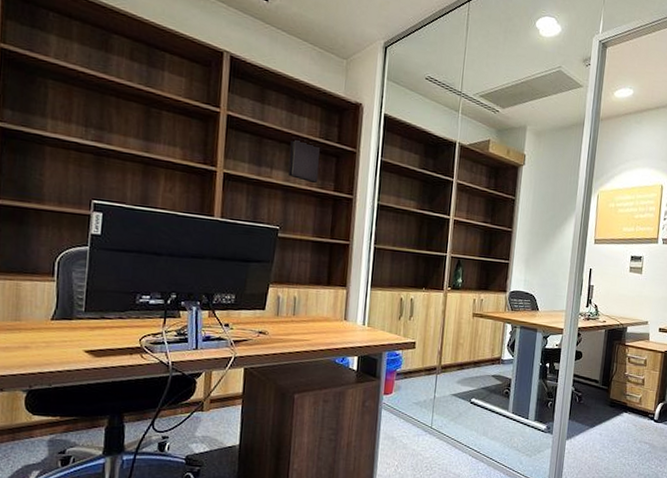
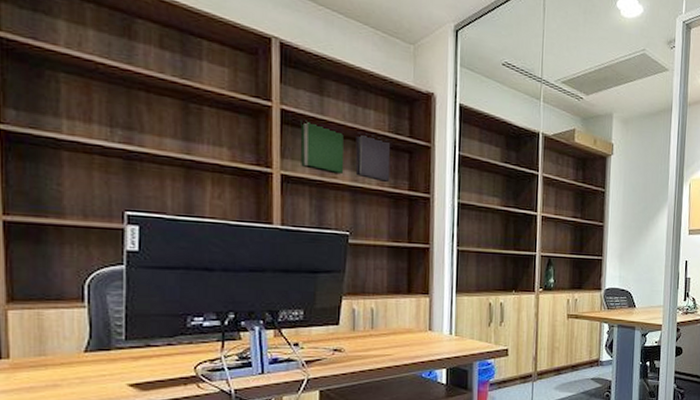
binder: none [241,125,280,175] -> present [300,120,345,175]

